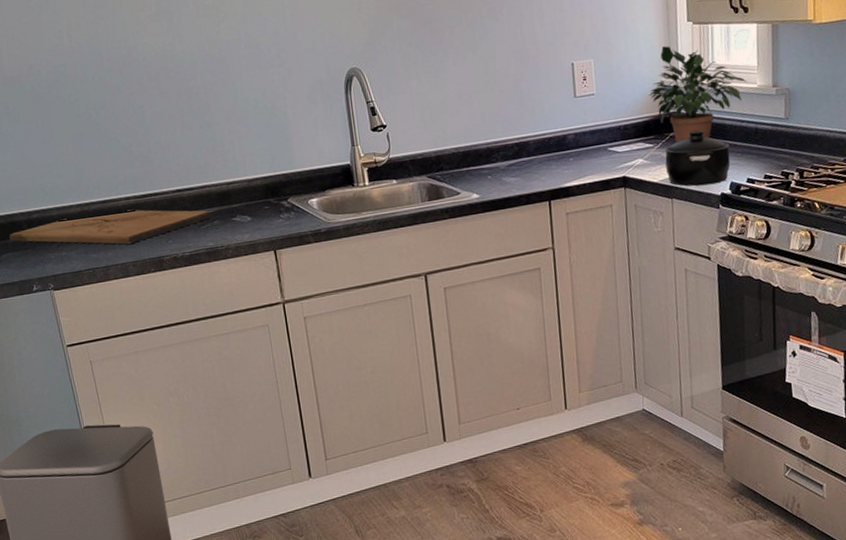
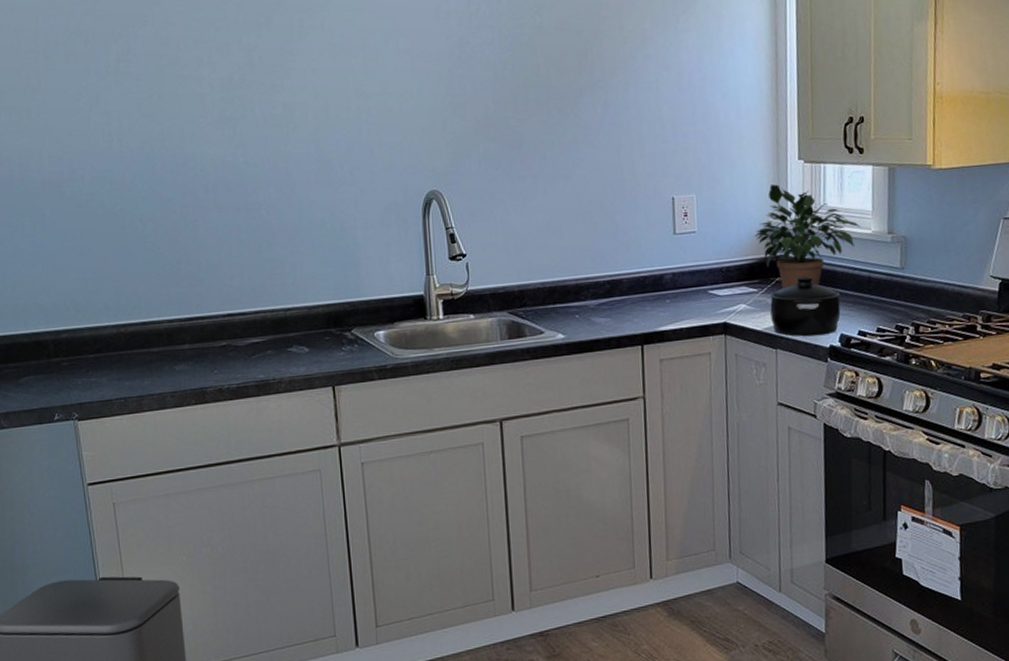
cutting board: present [9,209,212,245] -> none [32,334,265,373]

